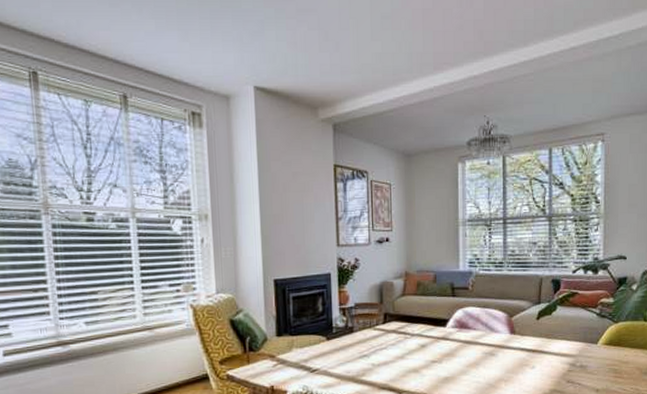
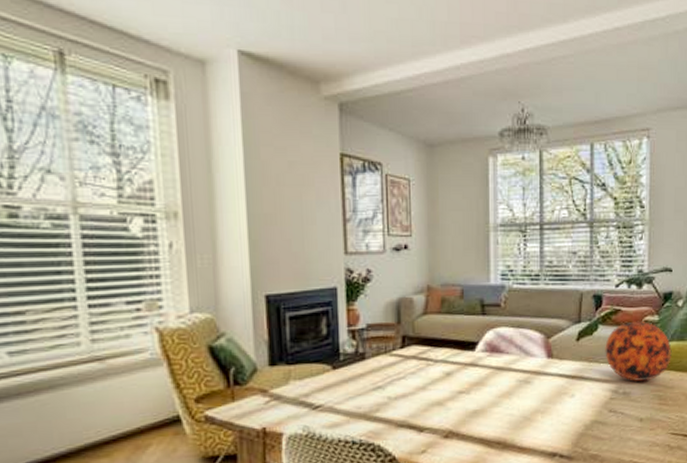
decorative ball: none [563,302,626,356] -> present [605,321,672,381]

